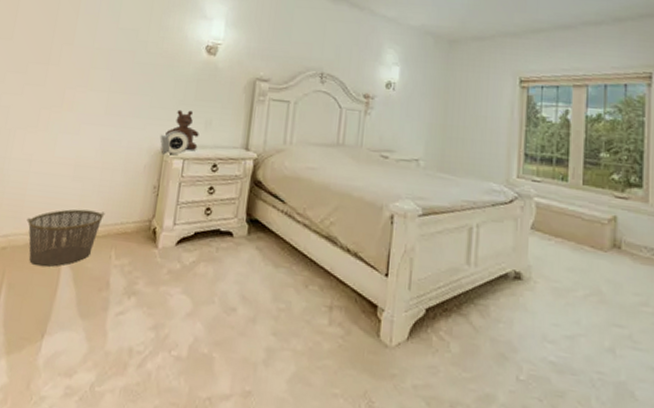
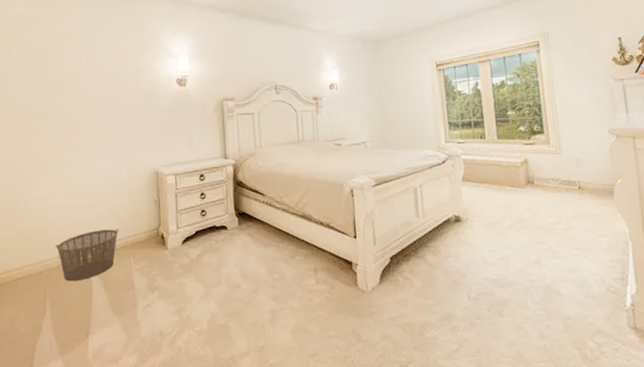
alarm clock: present [159,130,189,155] -> none [152,153,177,174]
teddy bear: present [166,109,199,150] -> none [157,134,185,167]

